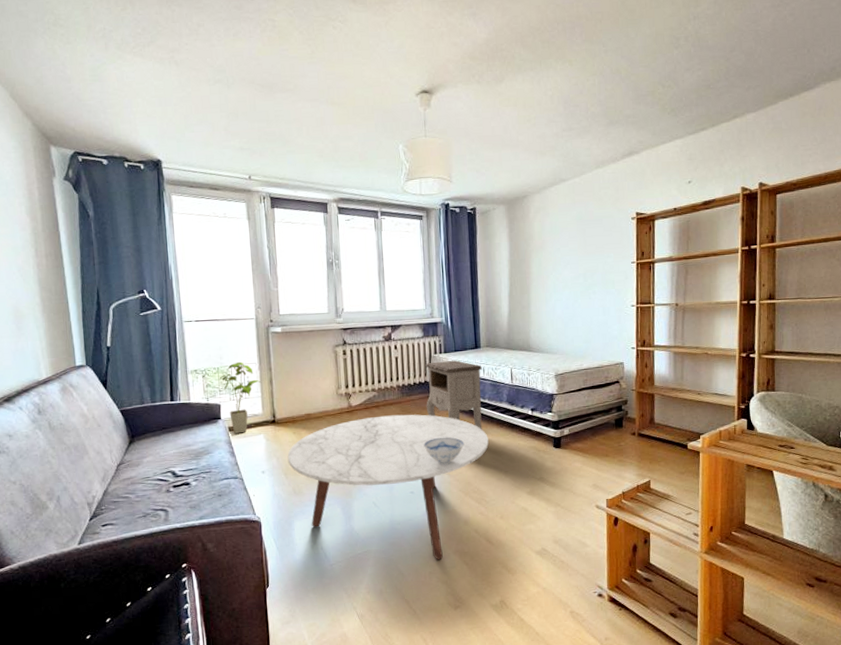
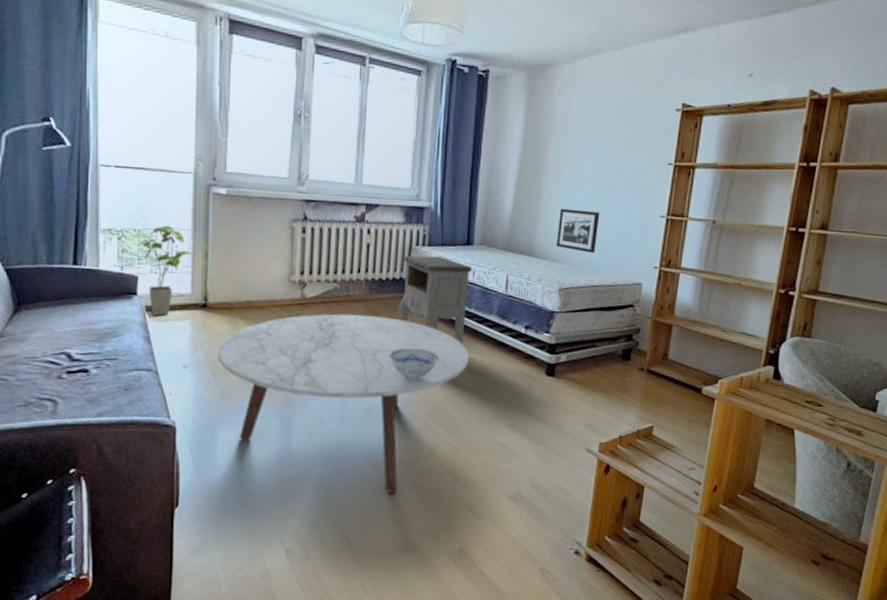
picture frame: none [547,308,581,343] -> present [555,208,600,254]

